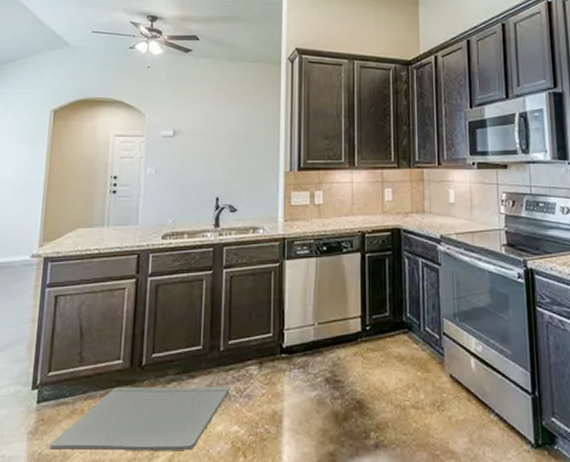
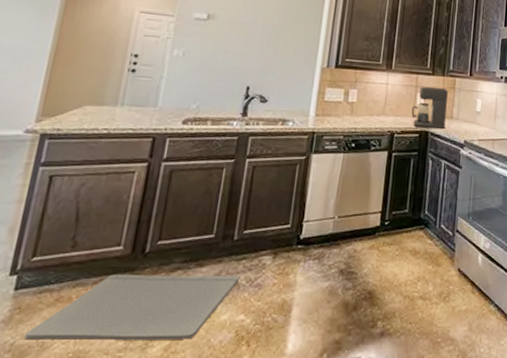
coffee maker: none [380,180,417,224] -> present [411,86,448,129]

